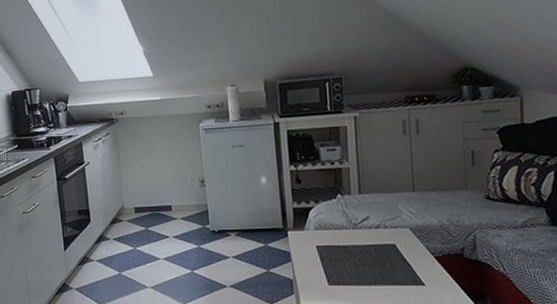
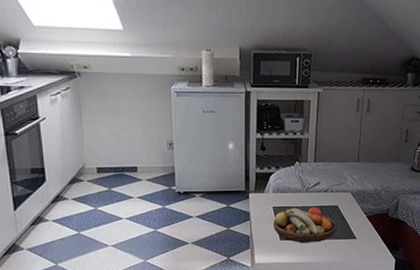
fruit bowl: none [318,246,398,289] -> present [273,207,337,243]

